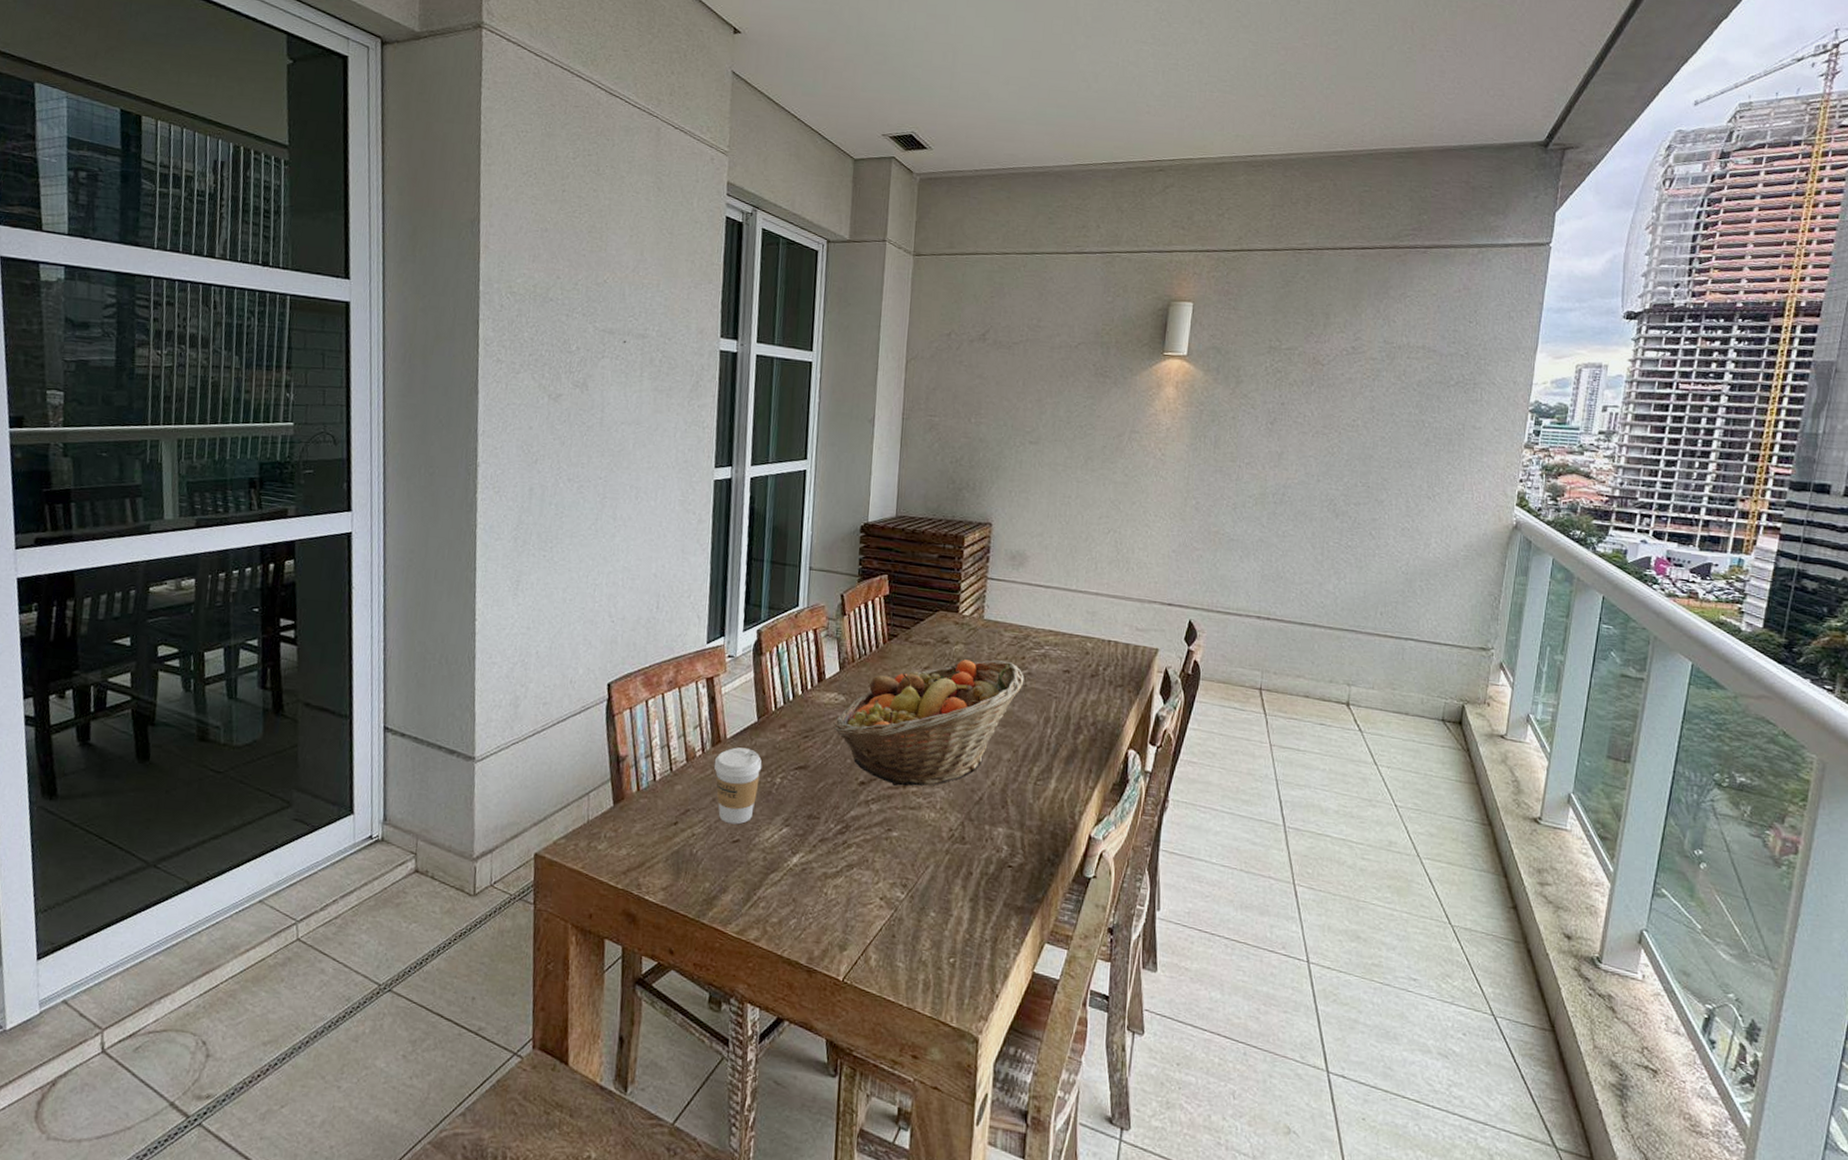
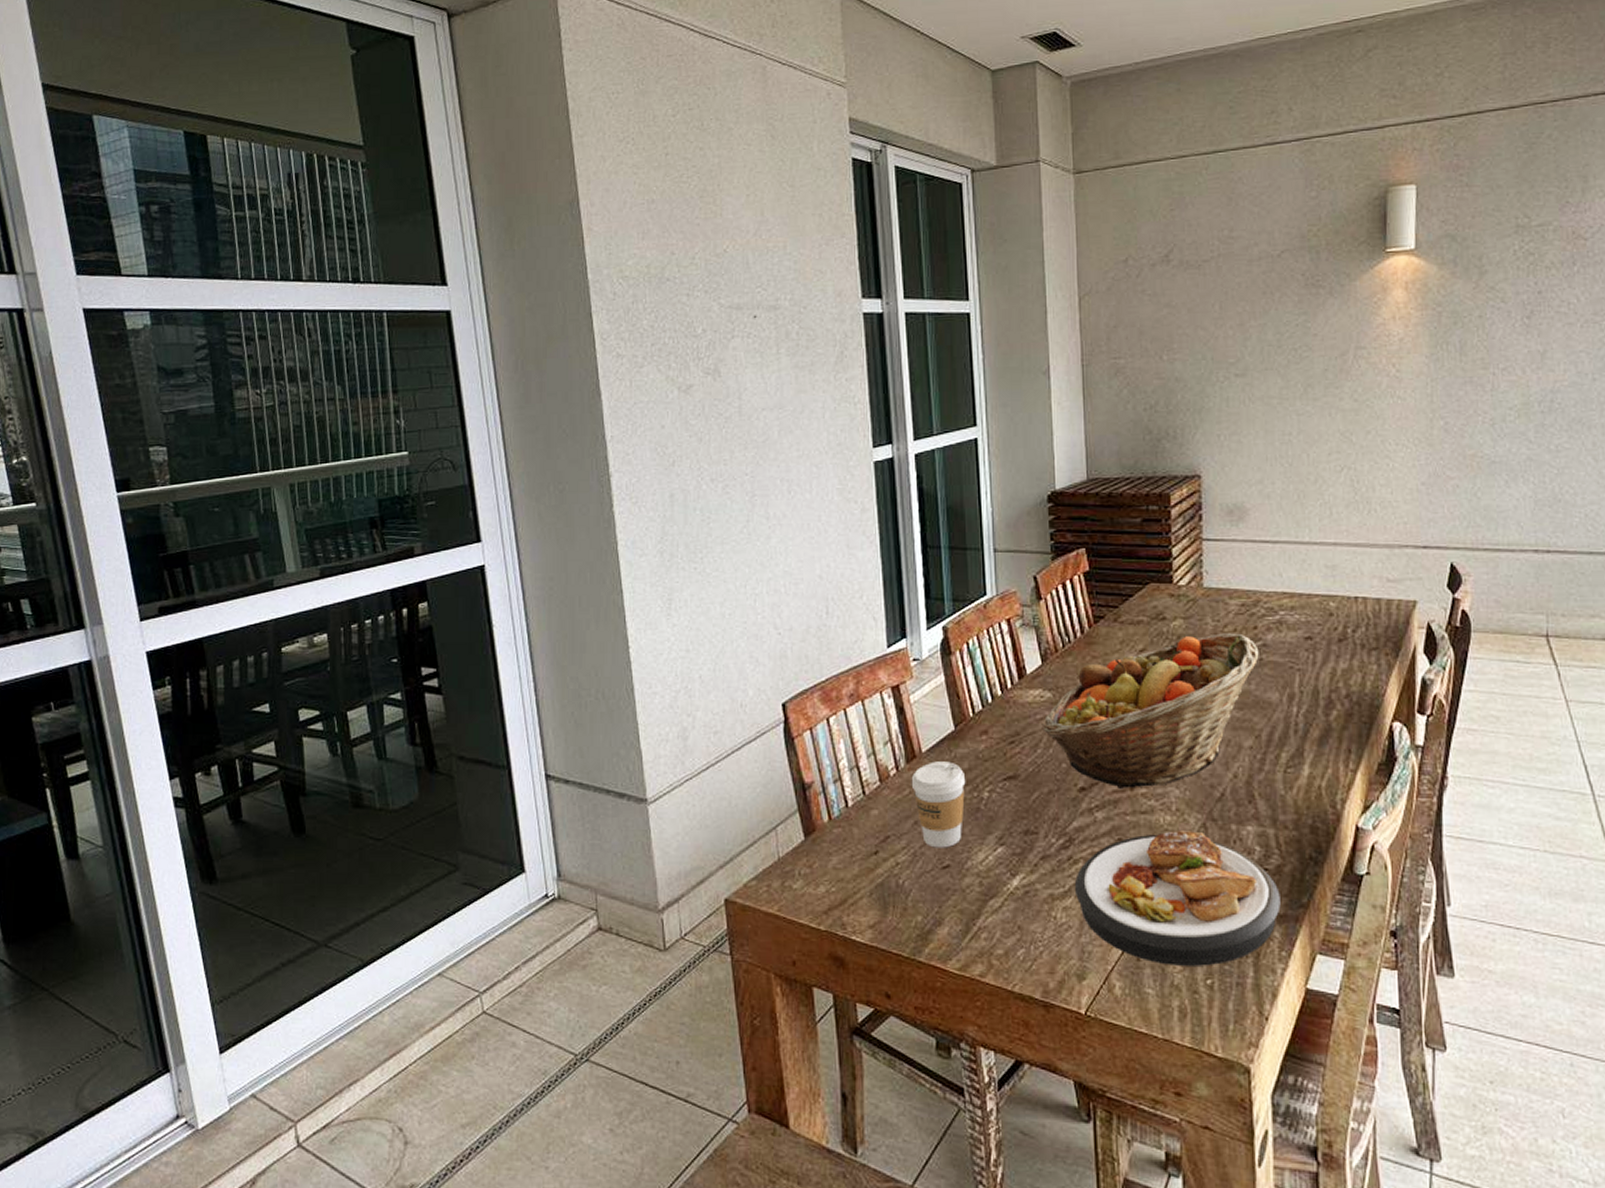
plate: none [845,826,1020,947] -> present [1074,831,1281,966]

